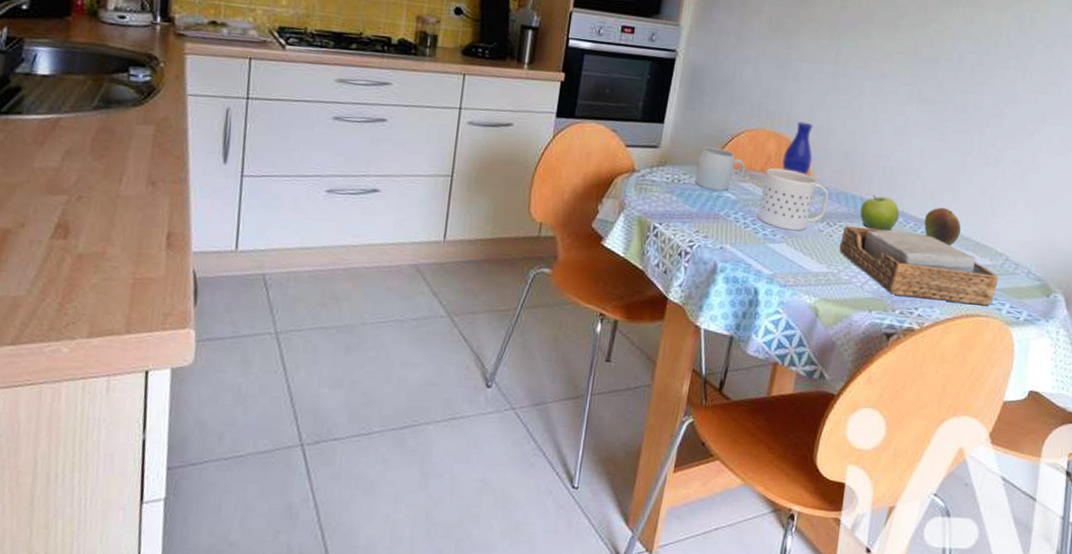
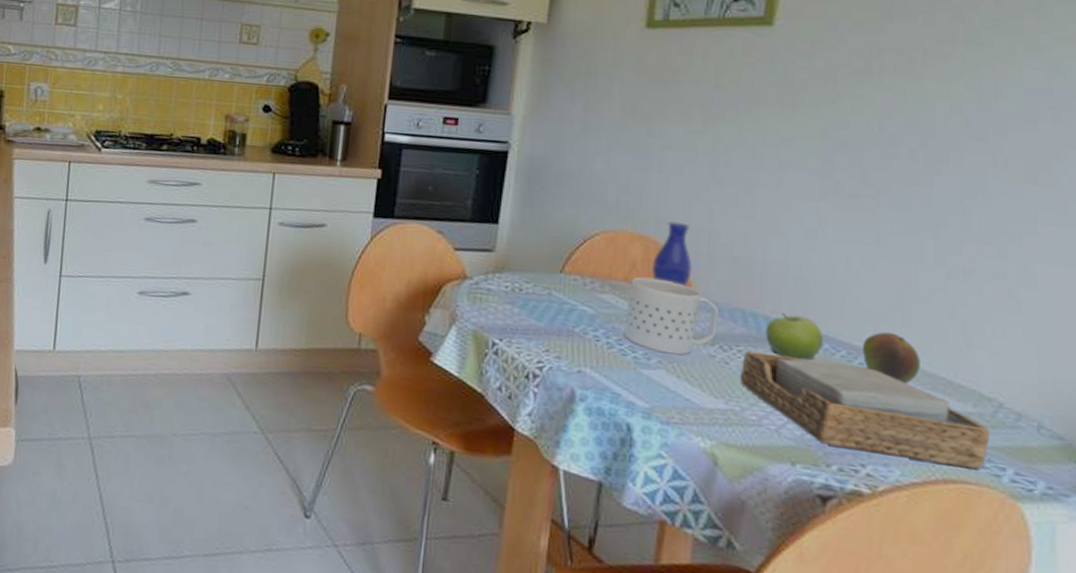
mug: present [695,146,746,192] -> none [540,250,604,305]

